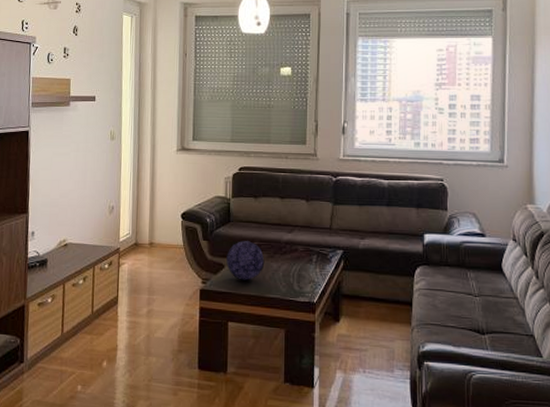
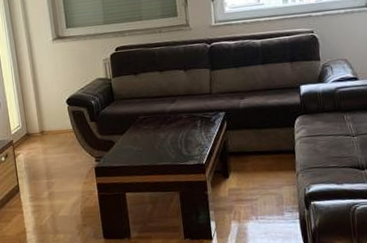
decorative ball: present [226,241,265,280] -> none [115,116,153,153]

